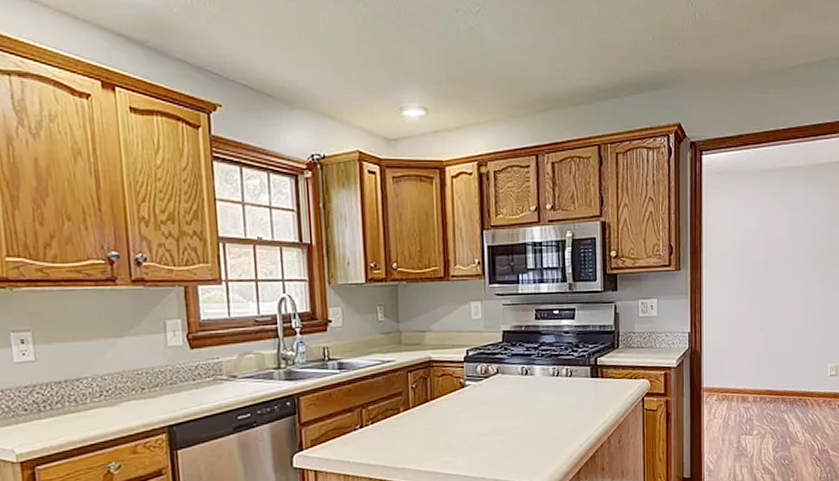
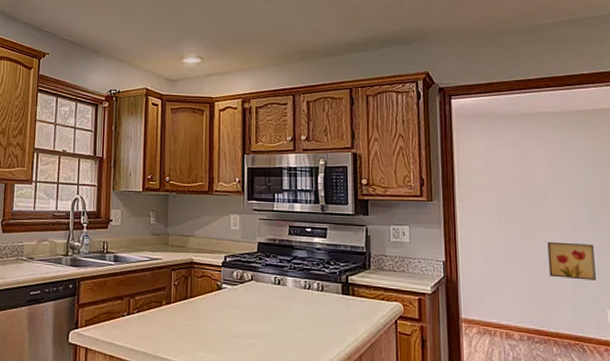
wall art: none [782,302,822,338] -> present [547,241,596,281]

